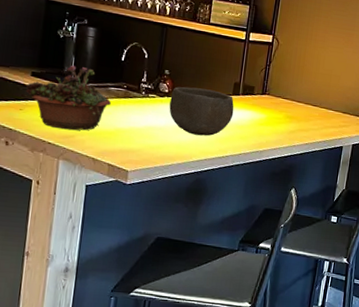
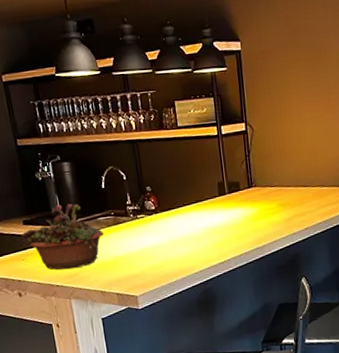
bowl: present [169,86,234,136] -> none [158,195,225,246]

